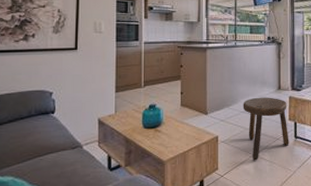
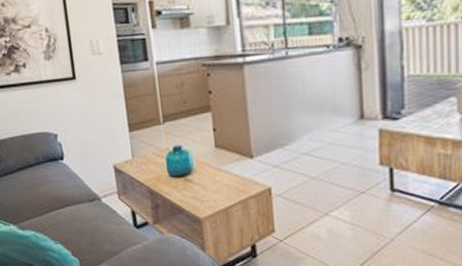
stool: present [243,97,289,161] -> none [304,131,382,222]

